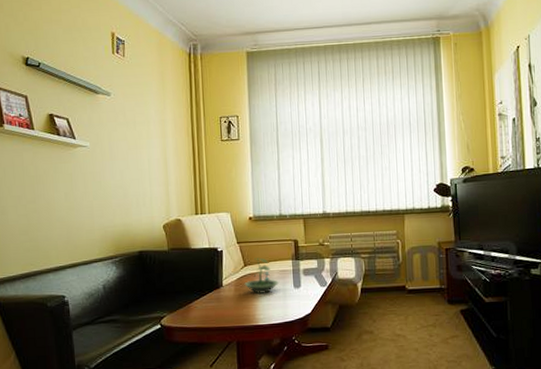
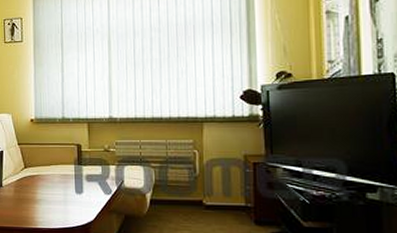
terrarium: present [244,258,279,294] -> none [24,160,60,197]

